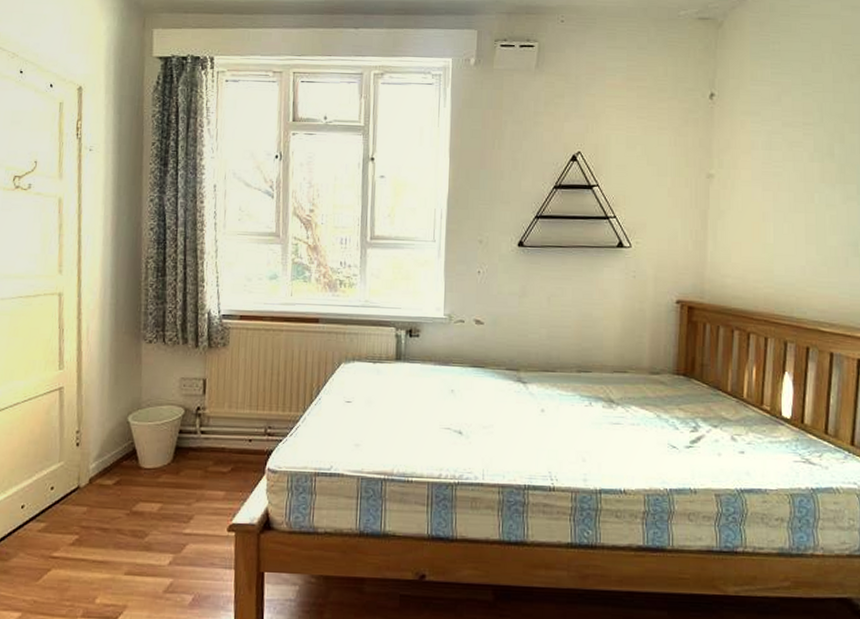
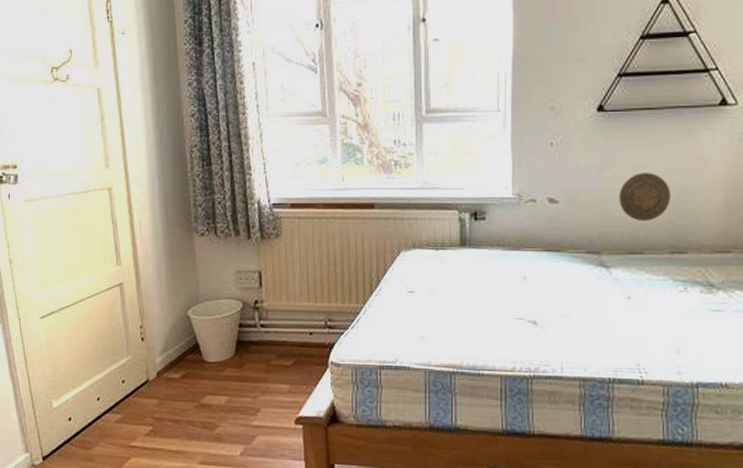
decorative plate: none [535,300,578,343] -> present [619,172,671,221]

